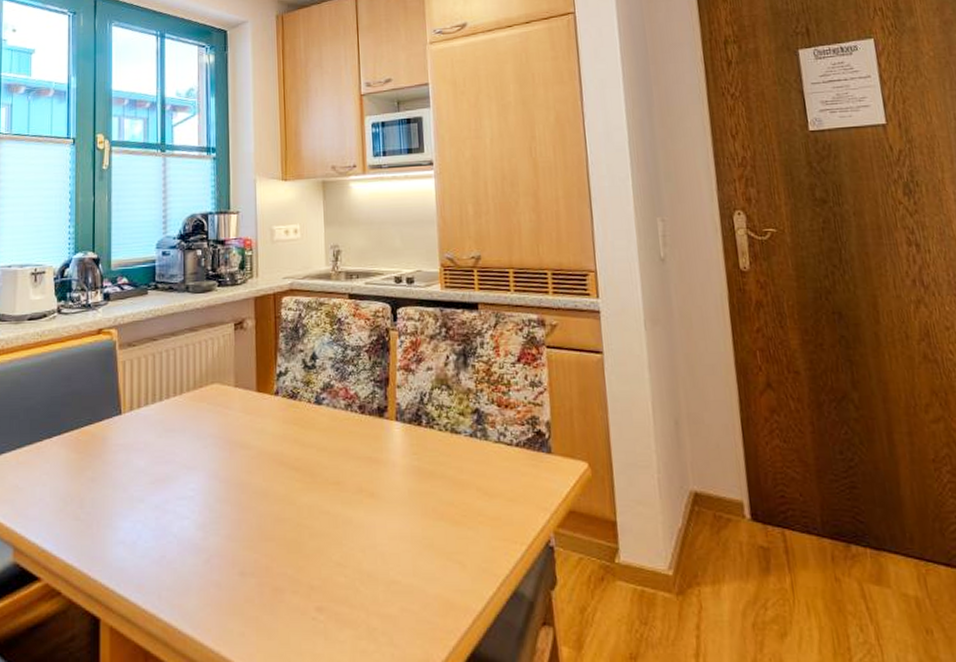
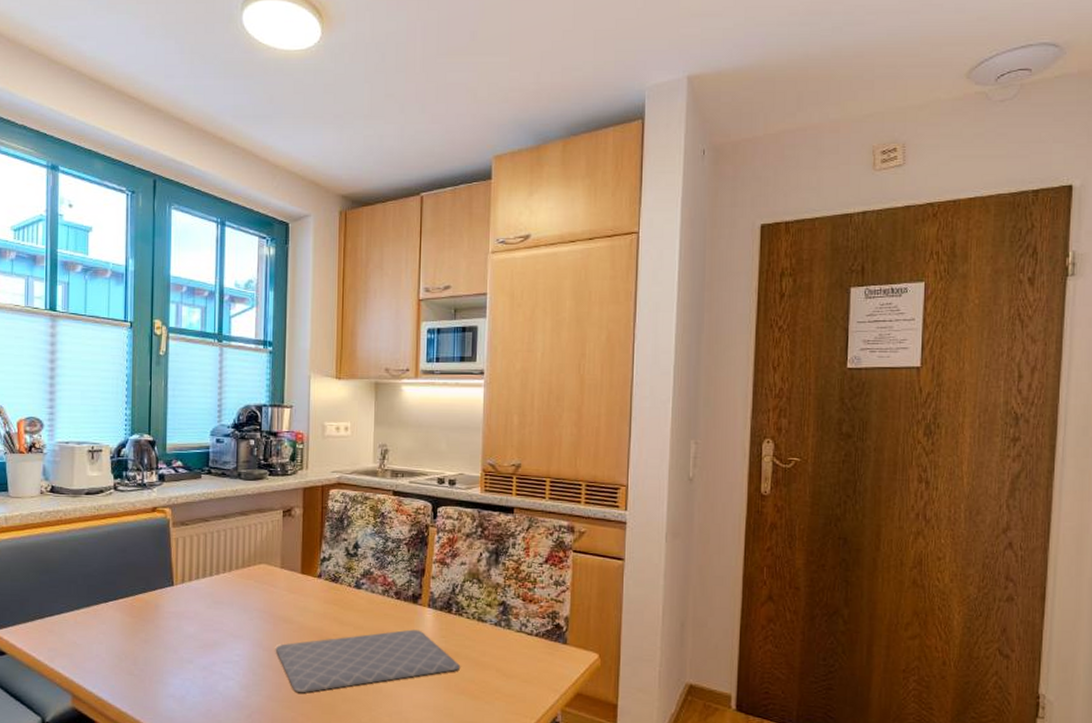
placemat: none [233,447,436,530] -> present [275,629,460,693]

